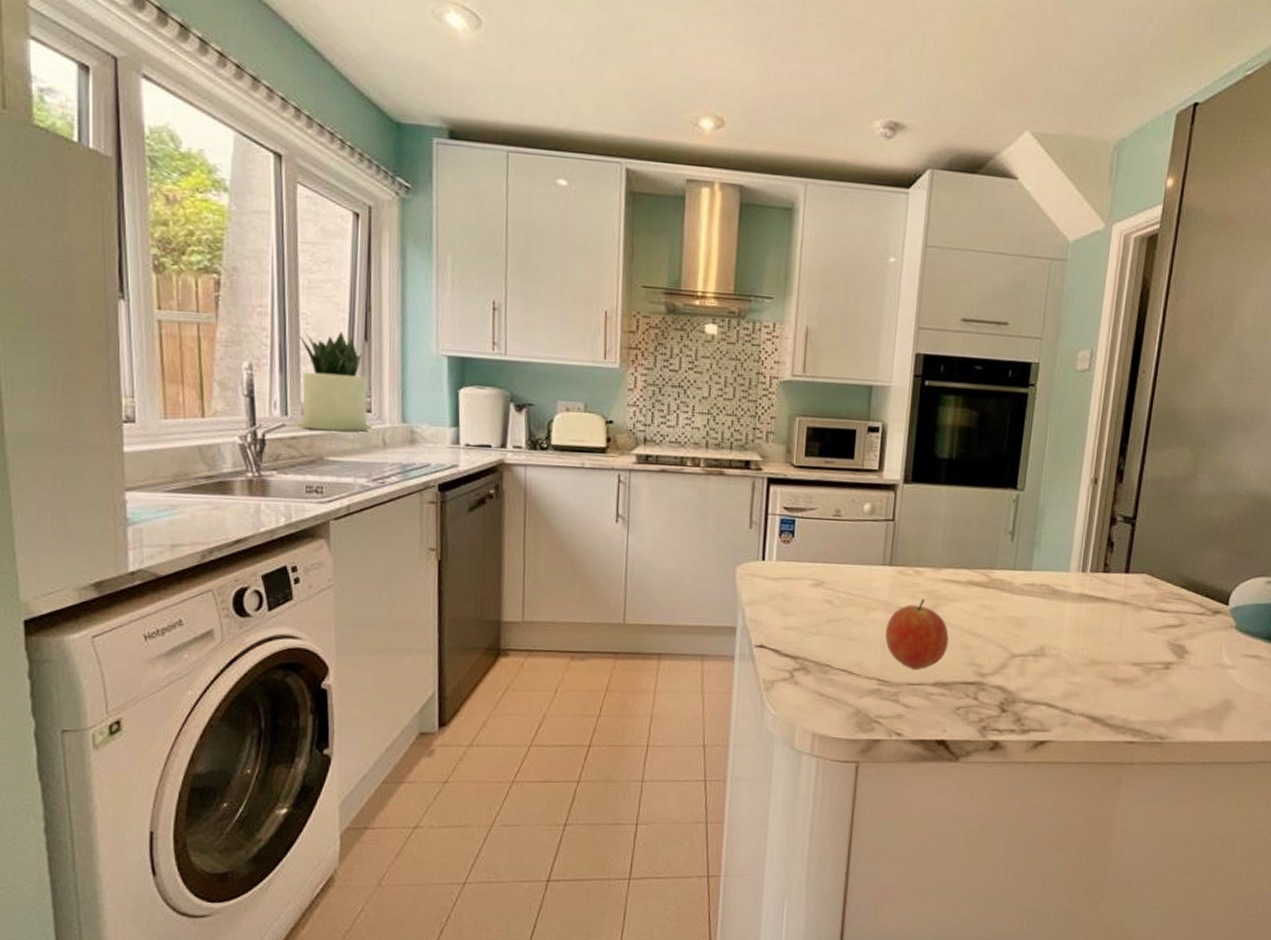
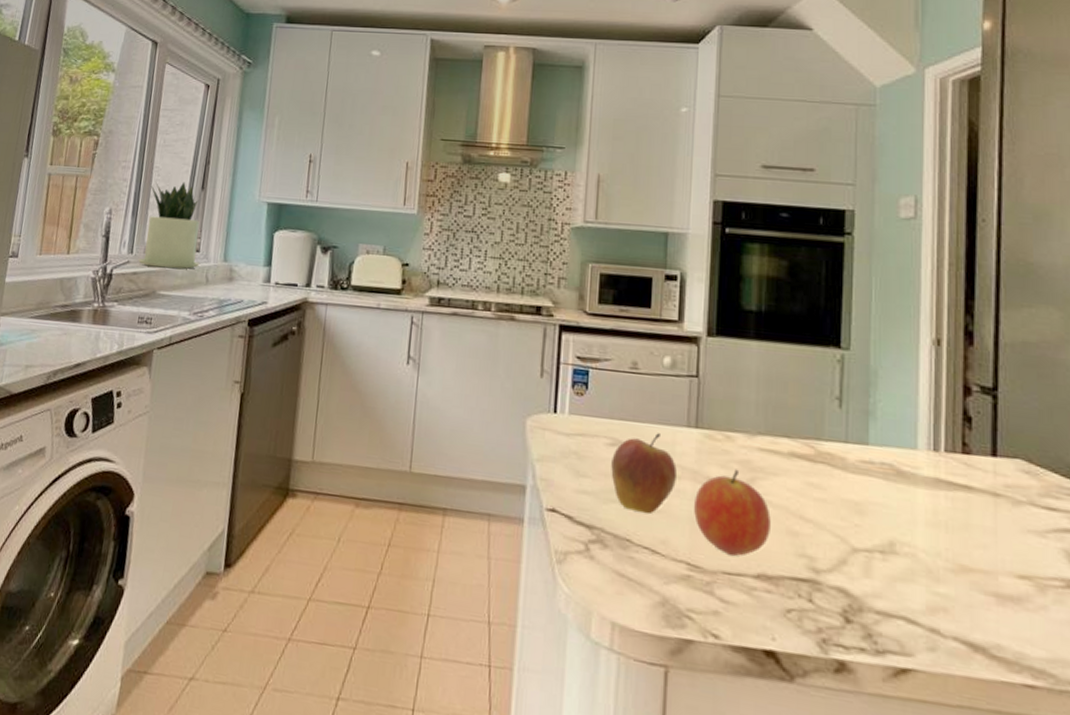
fruit: none [814,572,873,643] -> present [611,433,678,514]

